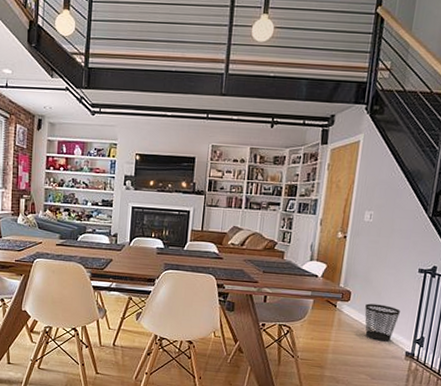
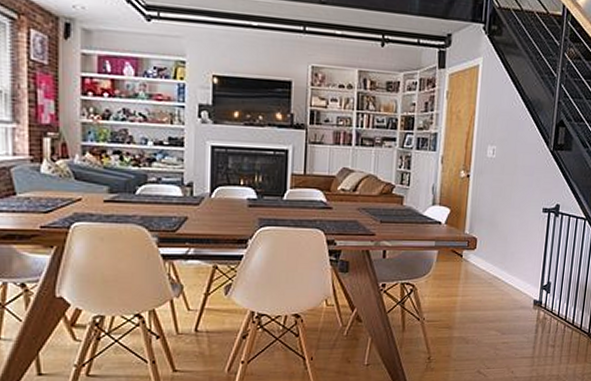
wastebasket: present [364,303,400,342] -> none [492,250,527,291]

